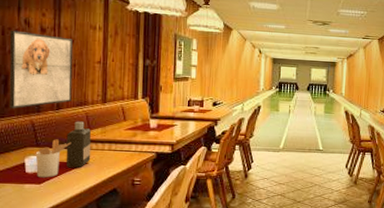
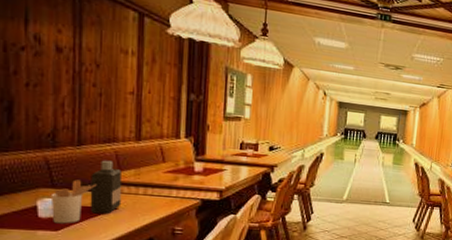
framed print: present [9,30,73,109] -> none [14,46,99,143]

